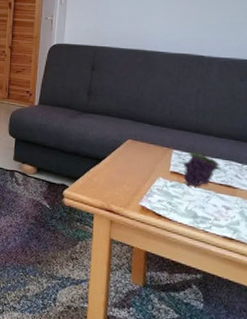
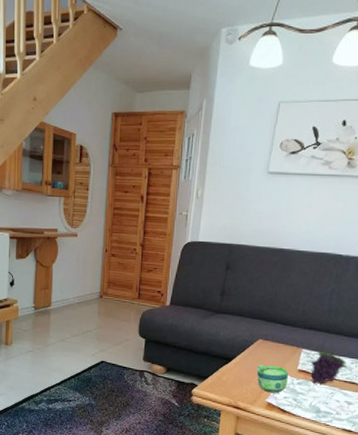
cup: none [128,165,160,196] -> present [256,364,288,393]

